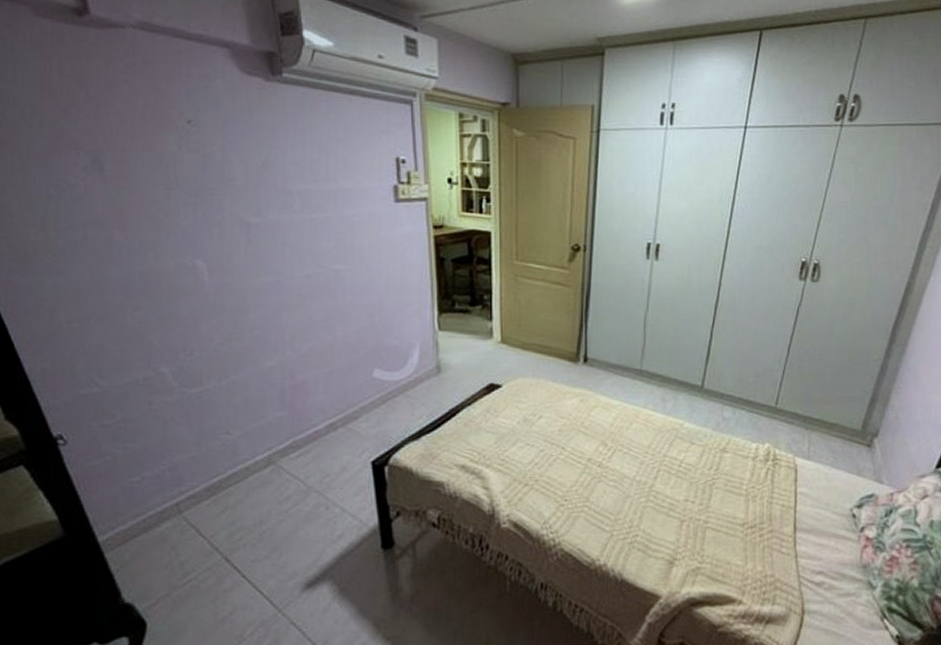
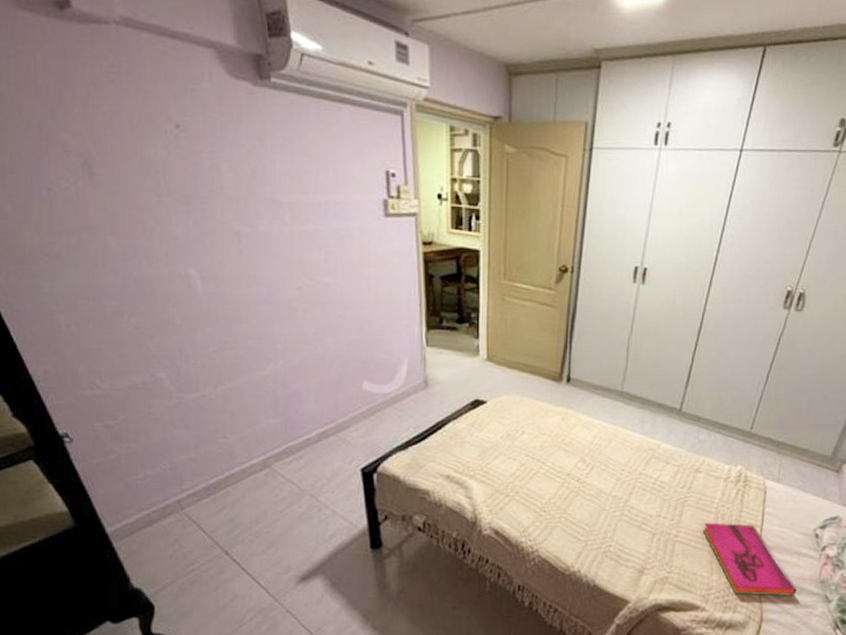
hardback book: none [733,505,838,585] -> present [702,522,797,597]

